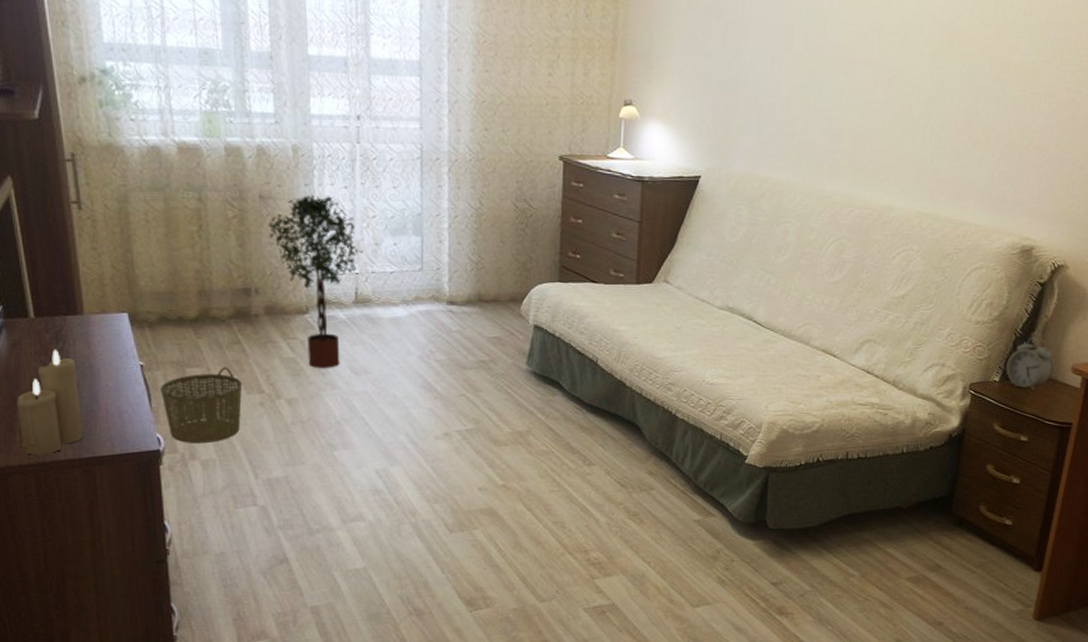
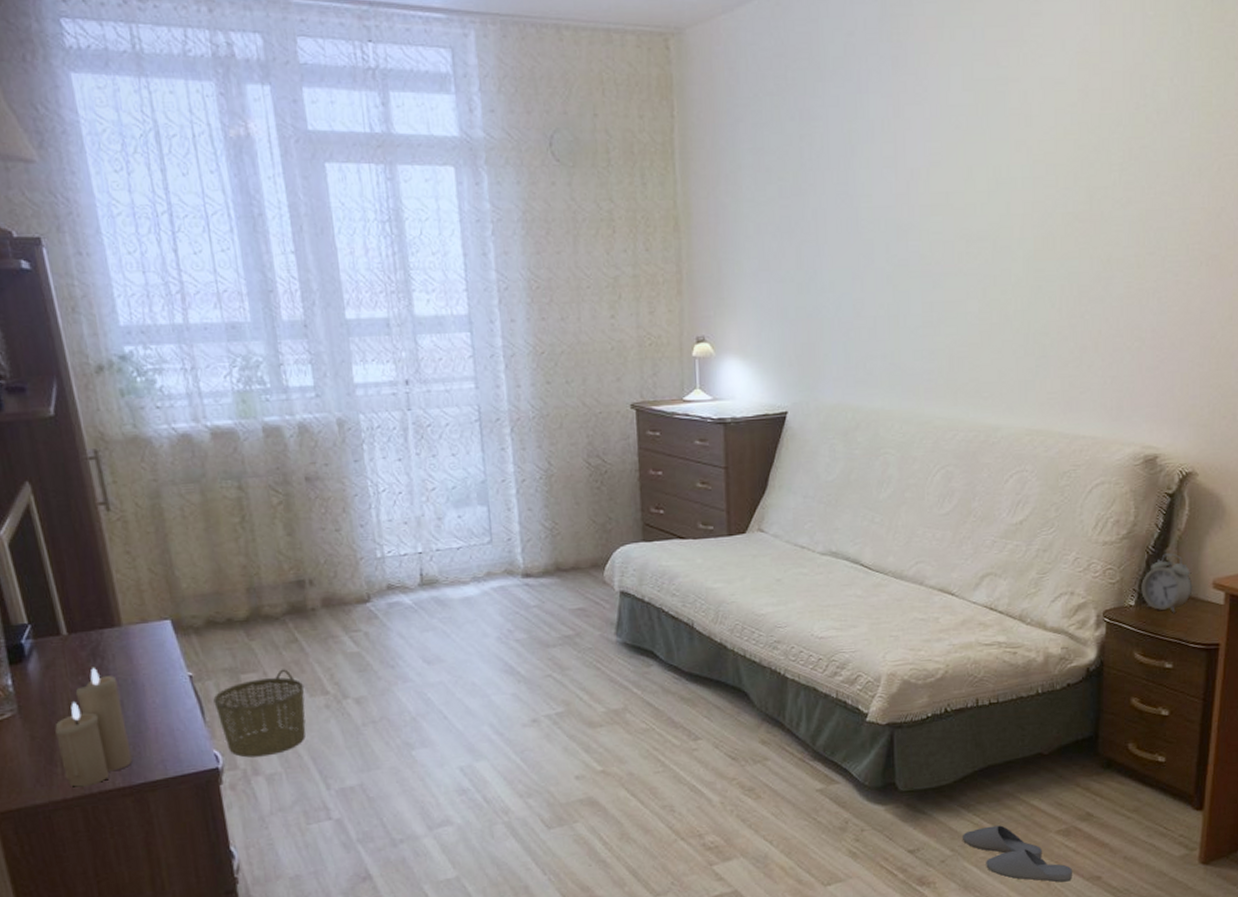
potted tree: present [268,194,364,368] -> none [317,470,426,661]
slippers: none [822,568,919,624] -> present [963,825,1073,882]

